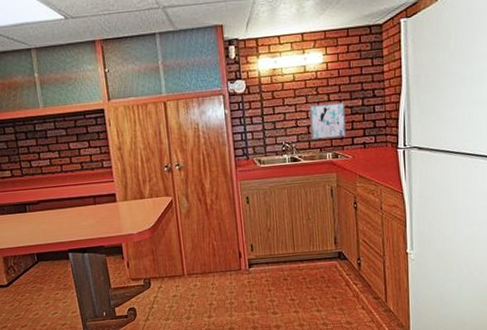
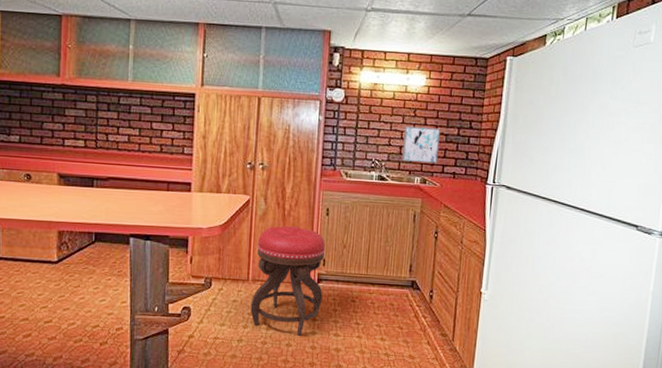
stool: none [186,218,256,319] -> present [250,226,326,336]

